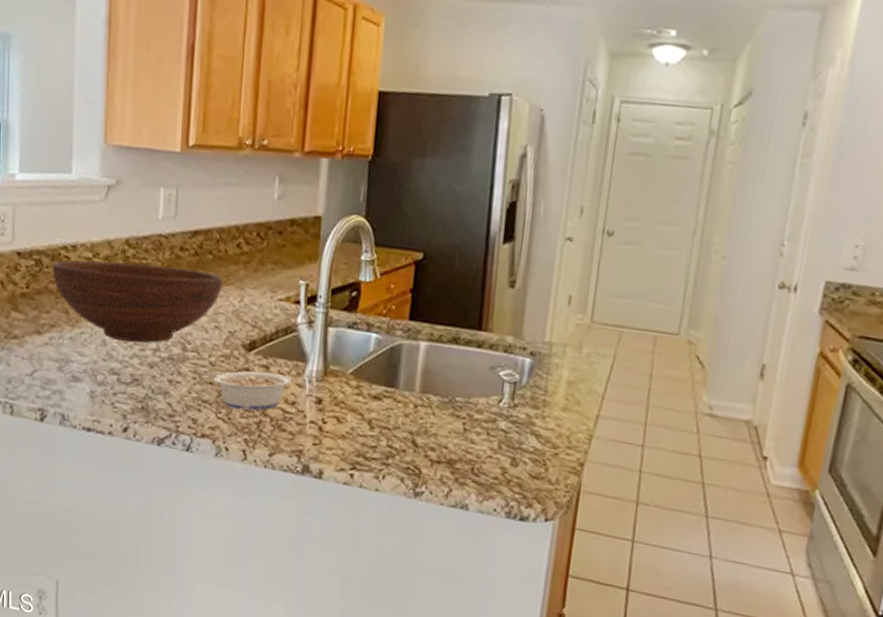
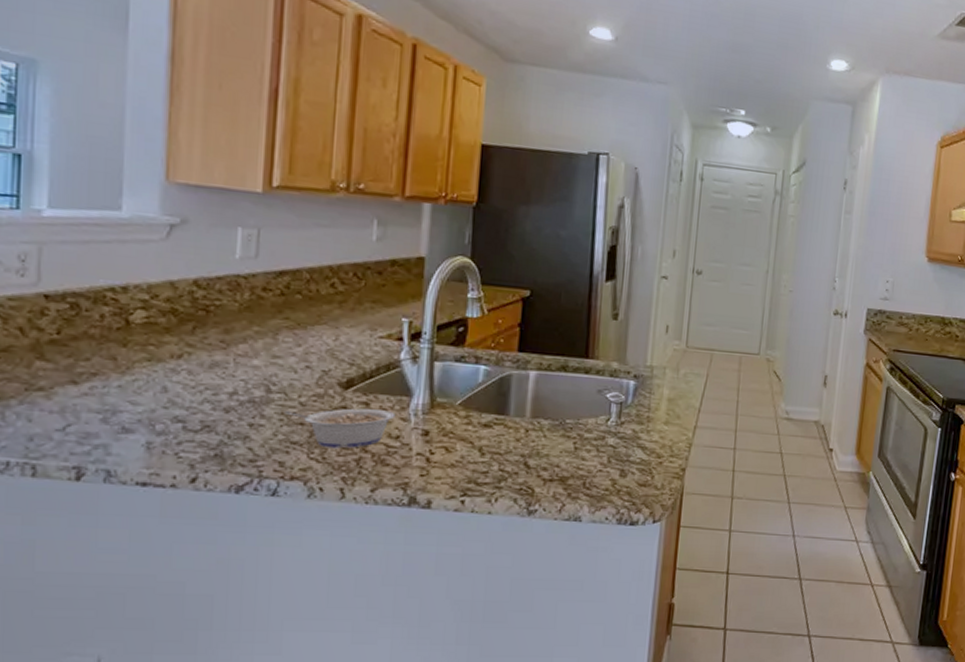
fruit bowl: present [51,260,223,343] -> none [93,302,315,388]

